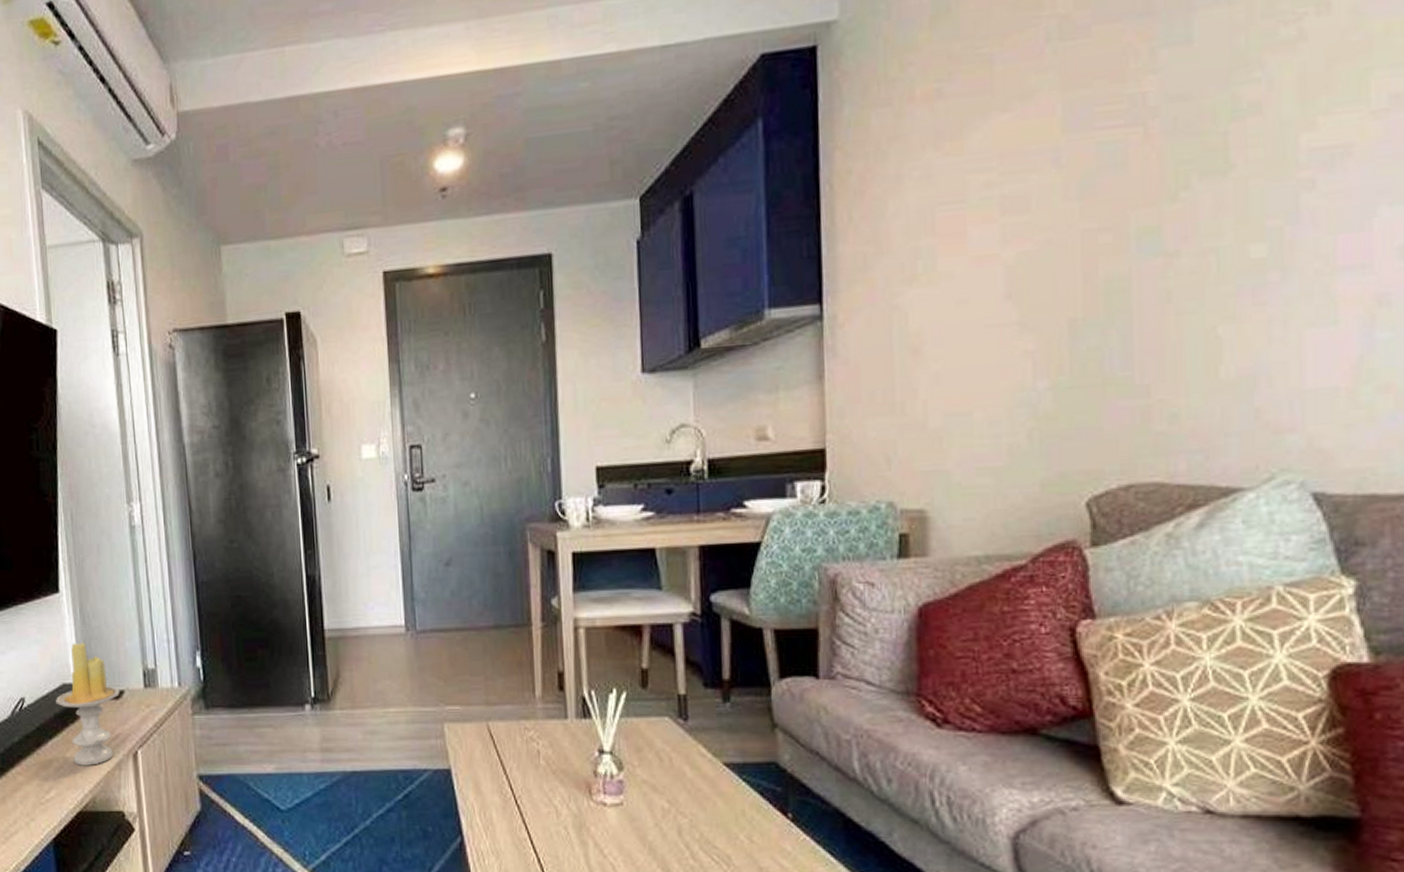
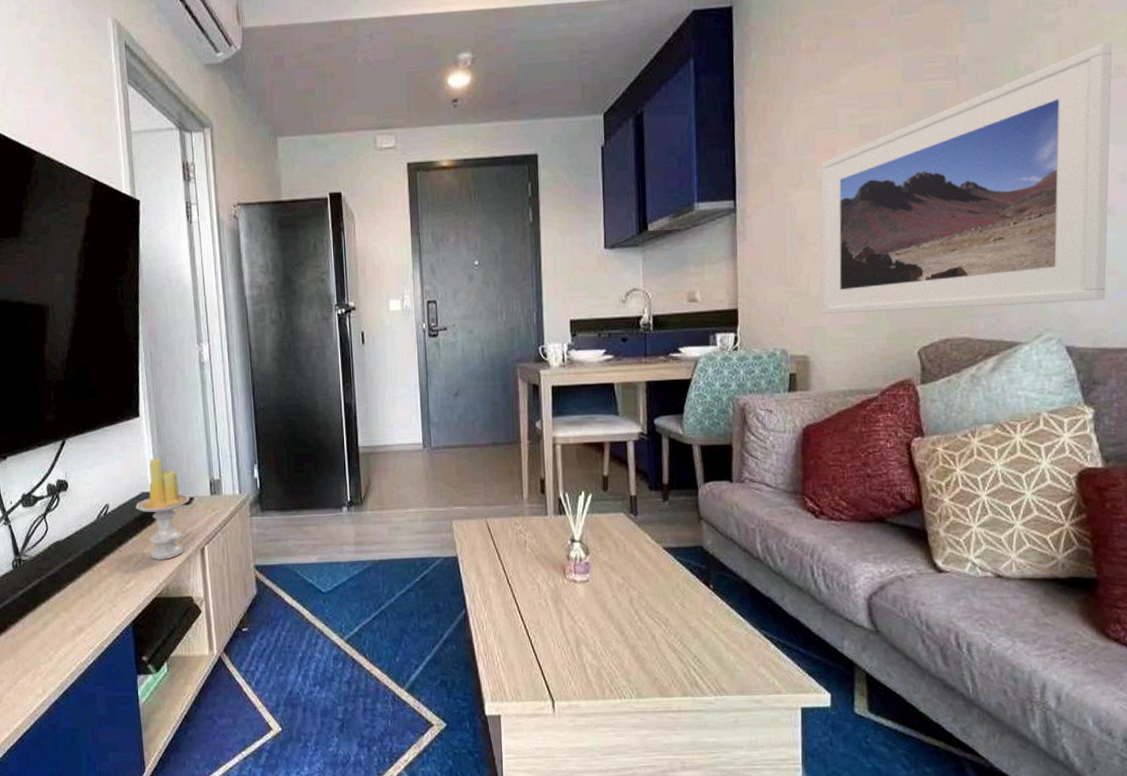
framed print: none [943,61,1386,453] -> present [821,42,1112,314]

